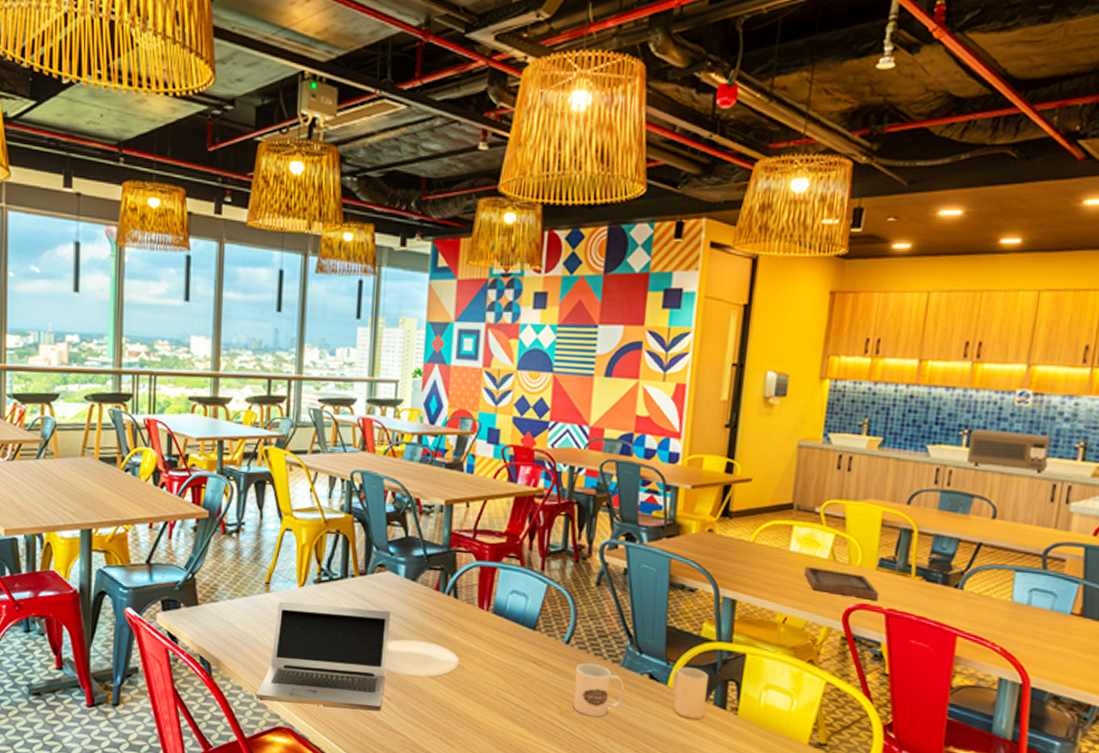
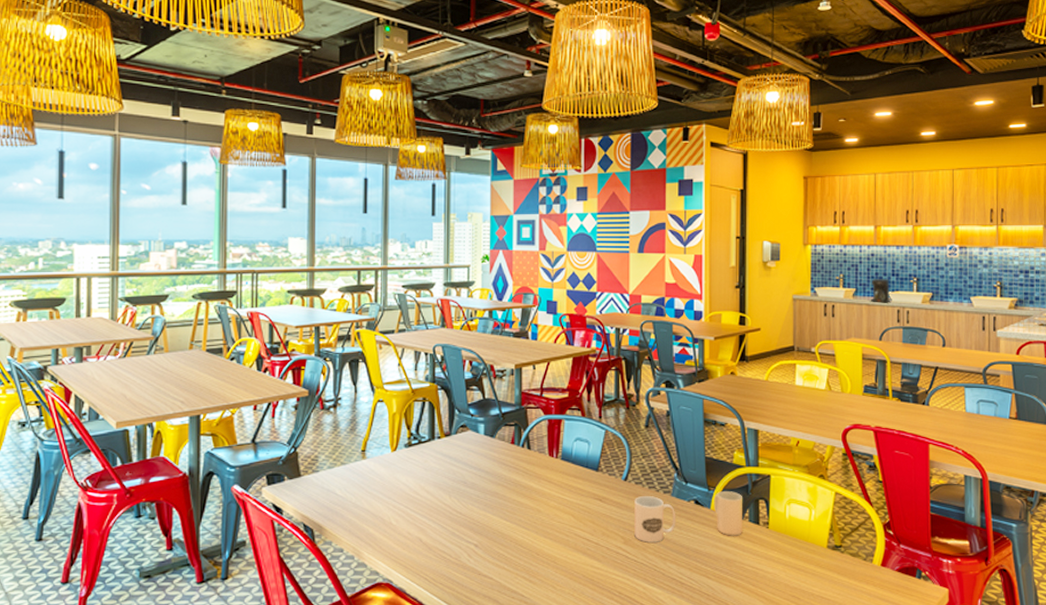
laptop: present [255,601,391,710] -> none [356,466,474,559]
plate: present [384,639,459,678] -> none [471,489,535,524]
tray: present [804,566,879,600] -> none [808,396,867,420]
coffee maker: none [902,426,931,459] -> present [871,278,890,303]
microwave: present [967,428,1050,473] -> none [919,277,976,309]

